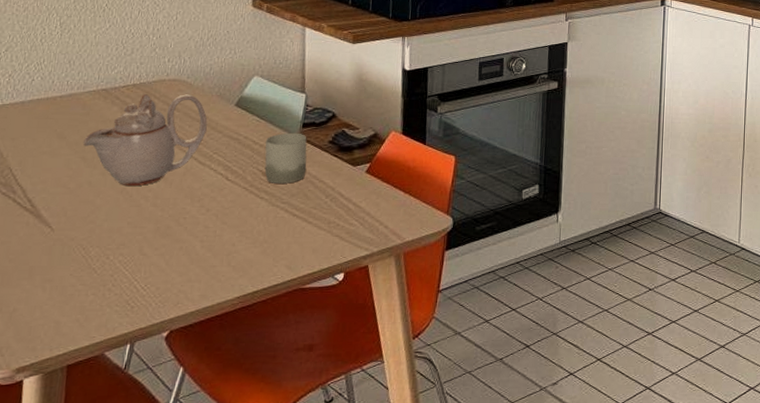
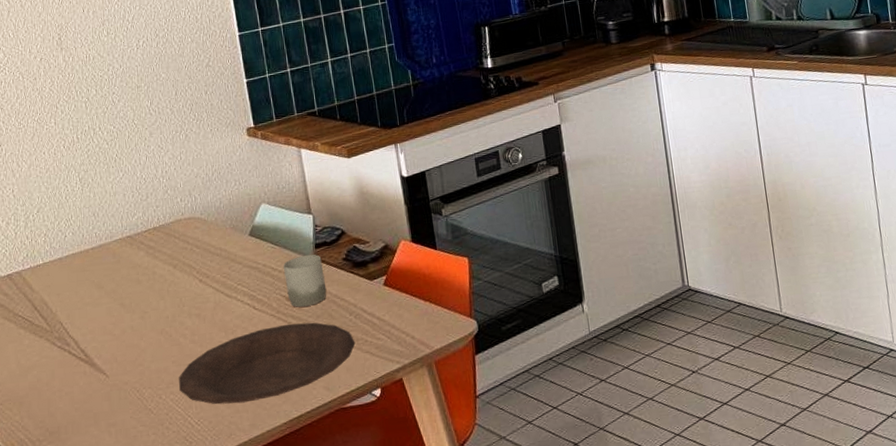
teapot: present [82,93,208,186] -> none [119,230,227,326]
plate: none [130,199,327,273] -> present [179,322,355,405]

